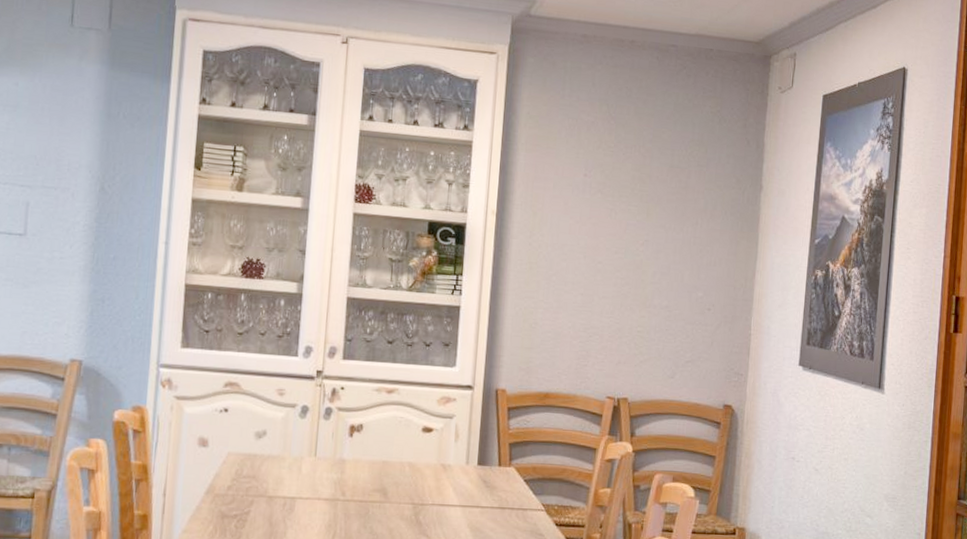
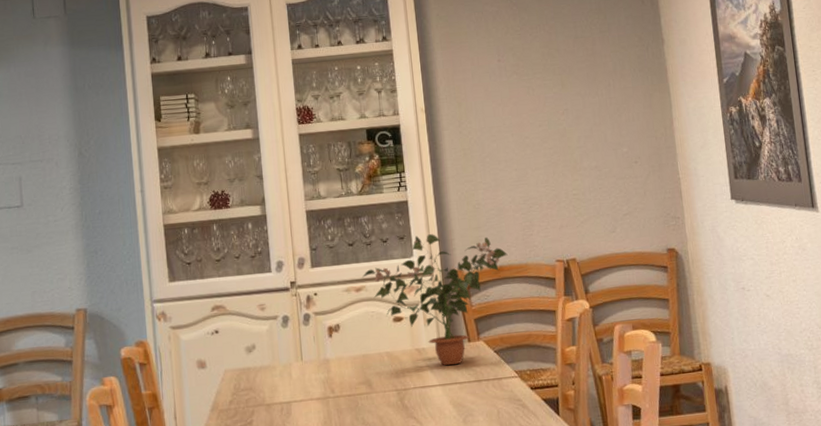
potted plant: none [397,345,557,488] -> present [362,234,508,366]

